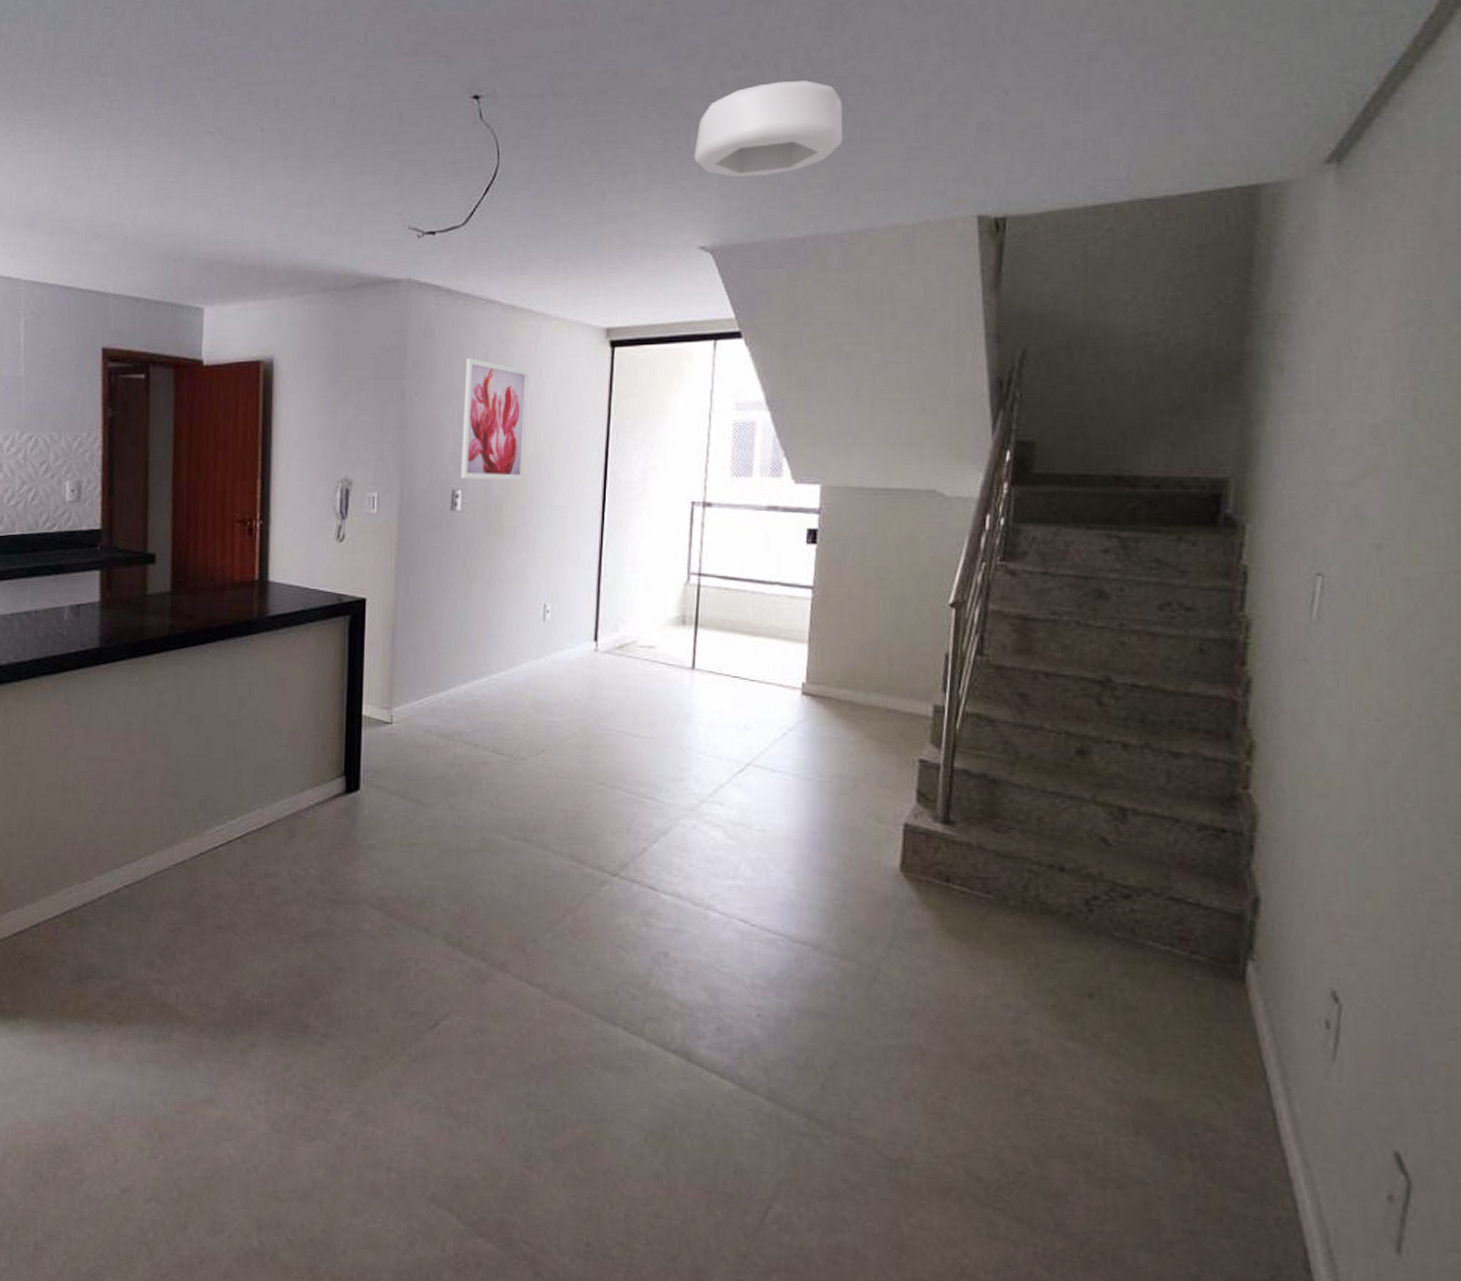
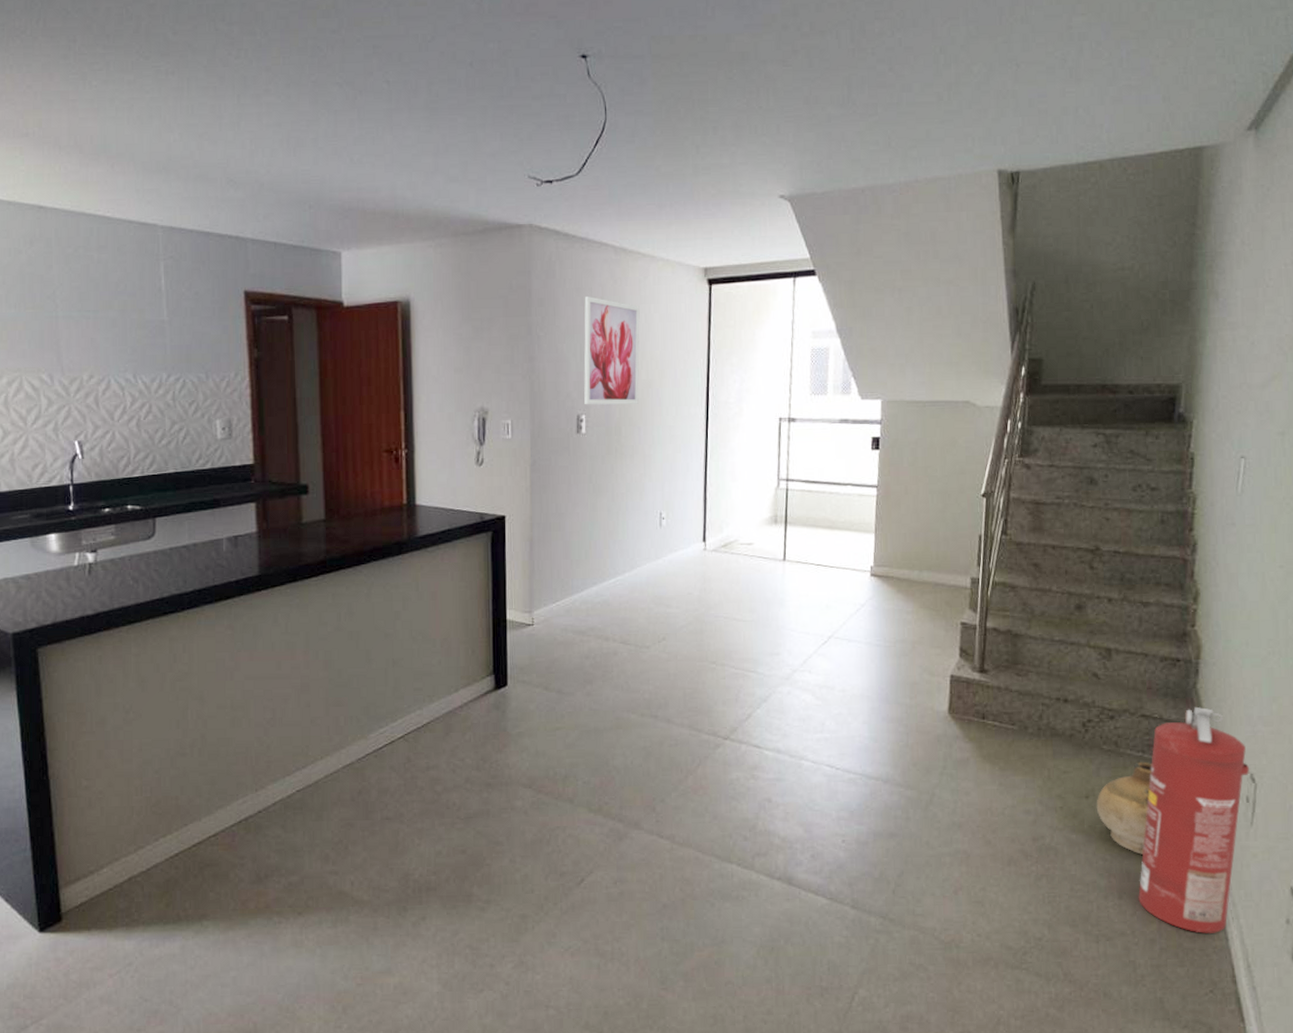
ceiling light: present [694,80,843,177] -> none [772,50,893,134]
ceramic jug: none [1103,958,1185,1080] -> present [1096,762,1152,855]
fire extinguisher: none [1163,893,1332,1200] -> present [1138,706,1250,933]

